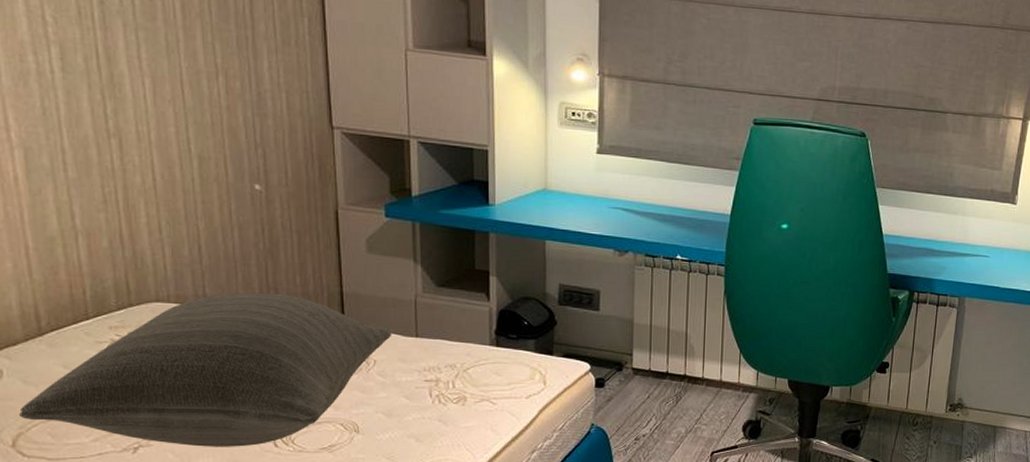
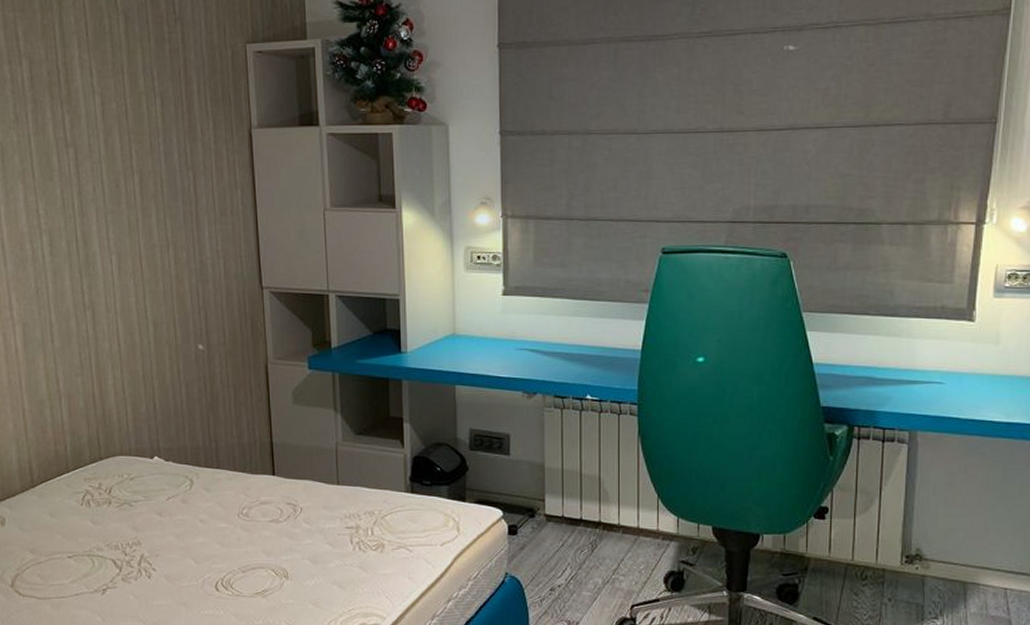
pillow: present [19,292,392,447] -> none [17,444,316,590]

